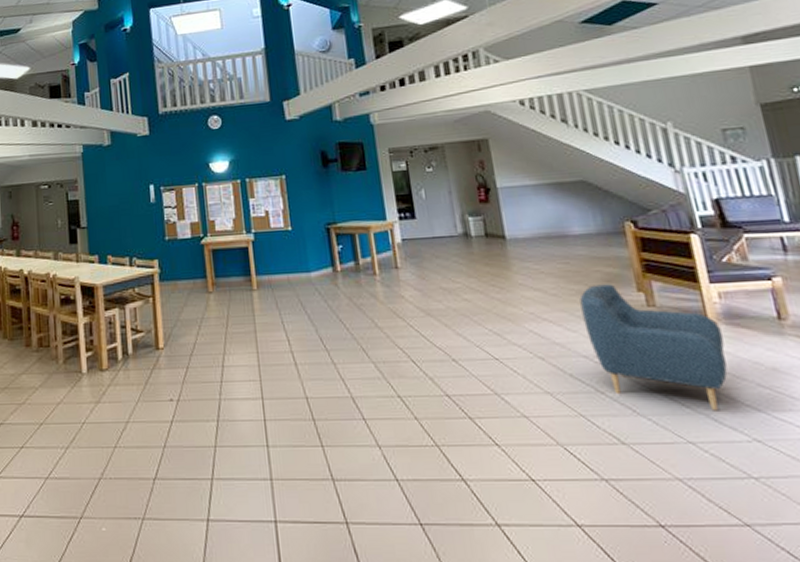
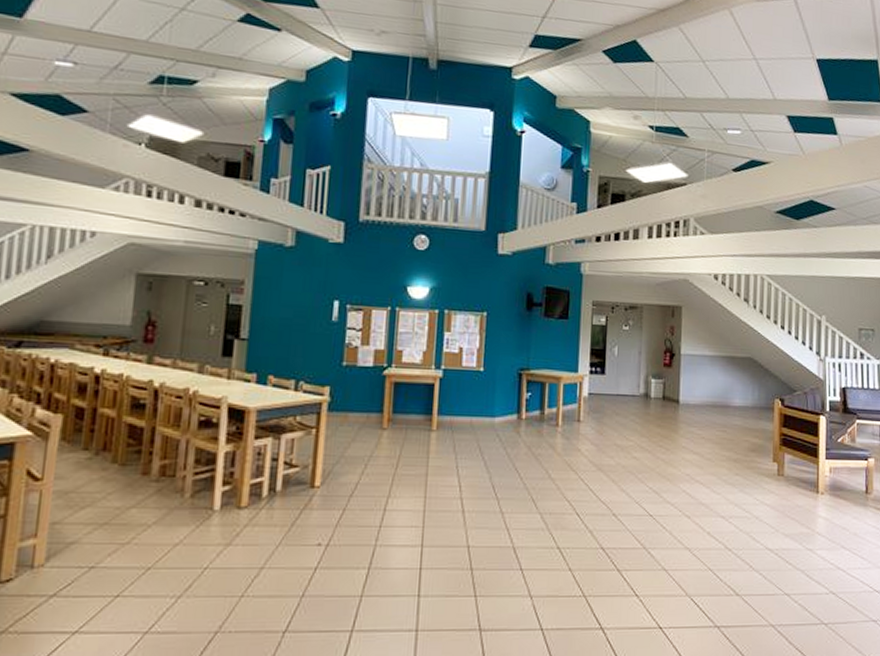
armchair: present [579,284,728,411] -> none [727,453,826,568]

